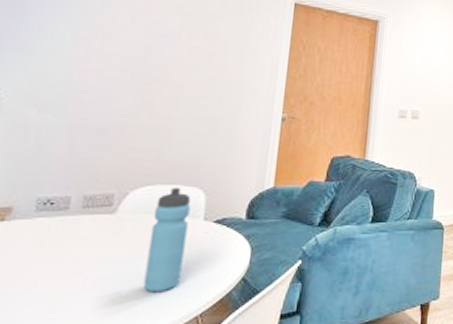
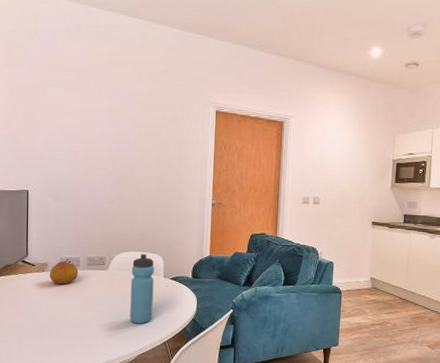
fruit: none [11,203,66,240] -> present [49,261,79,285]

